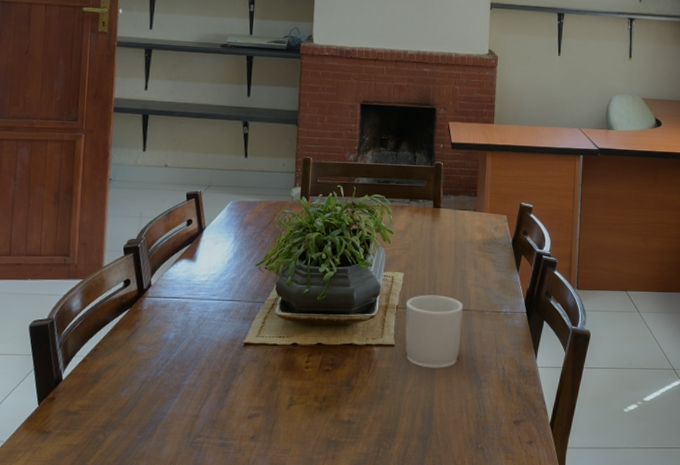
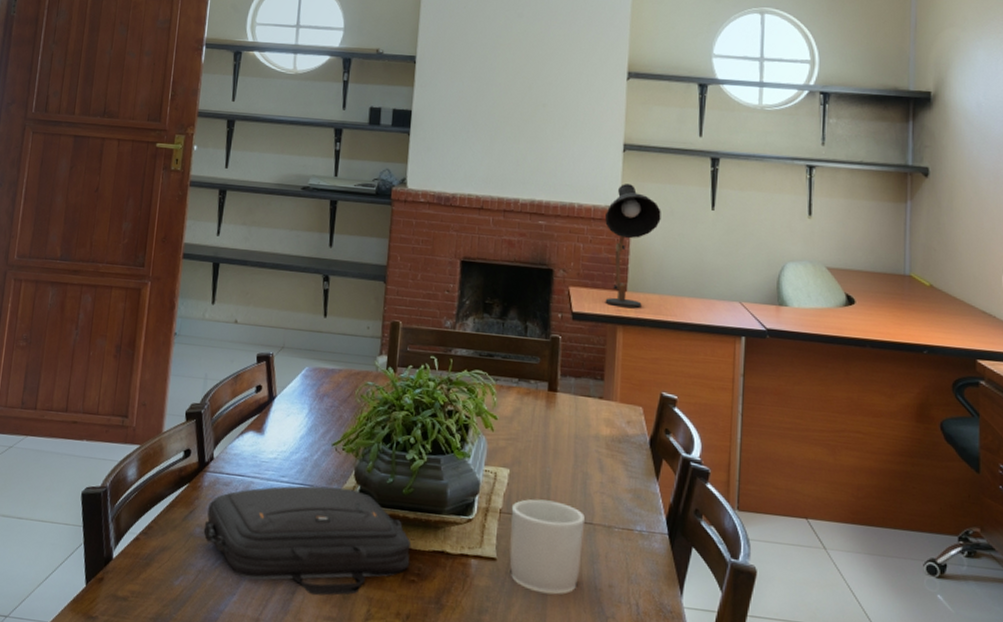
laptop bag: none [145,300,326,391] -> present [204,486,412,596]
desk lamp: none [477,36,520,137] -> present [605,184,661,309]

